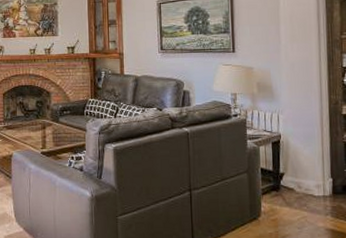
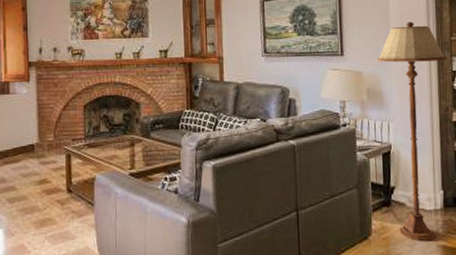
floor lamp: none [267,21,337,224] -> present [377,22,447,241]

